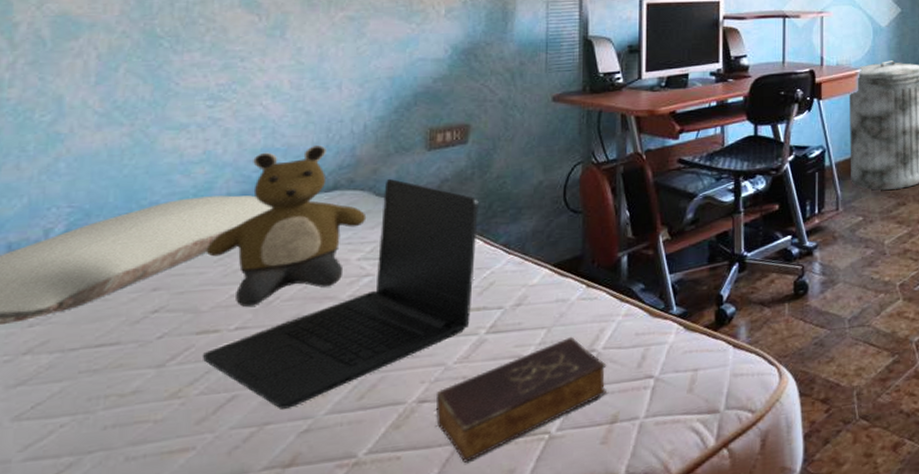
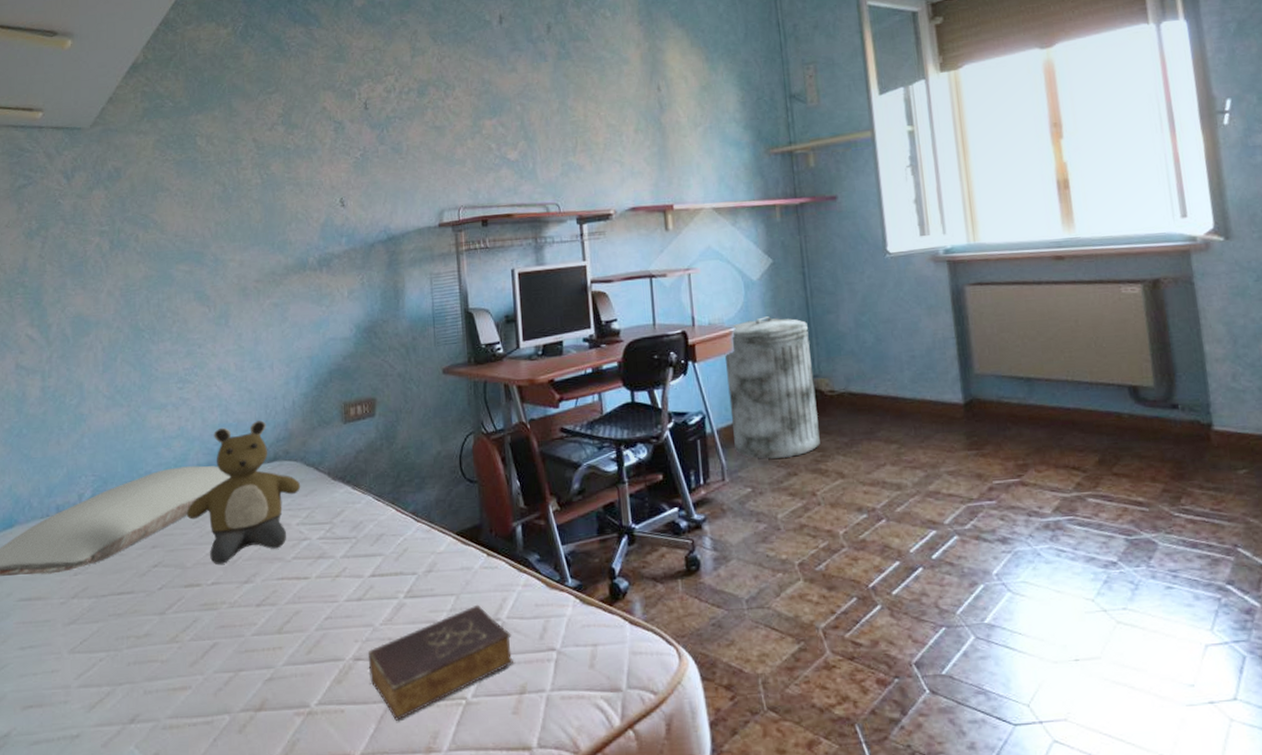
laptop: present [203,178,479,409] -> none [191,449,390,658]

